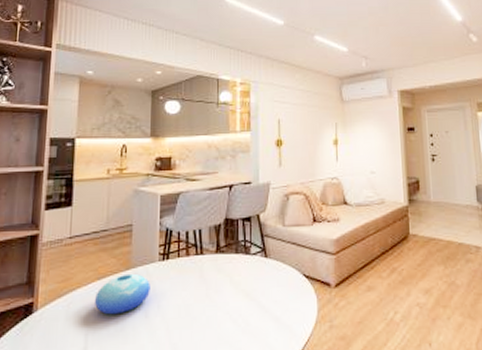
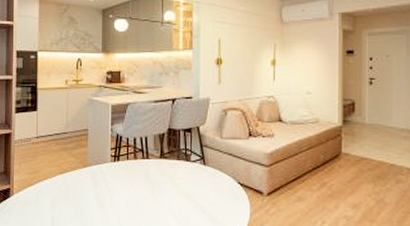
bowl: present [95,273,150,315] -> none [59,170,104,204]

